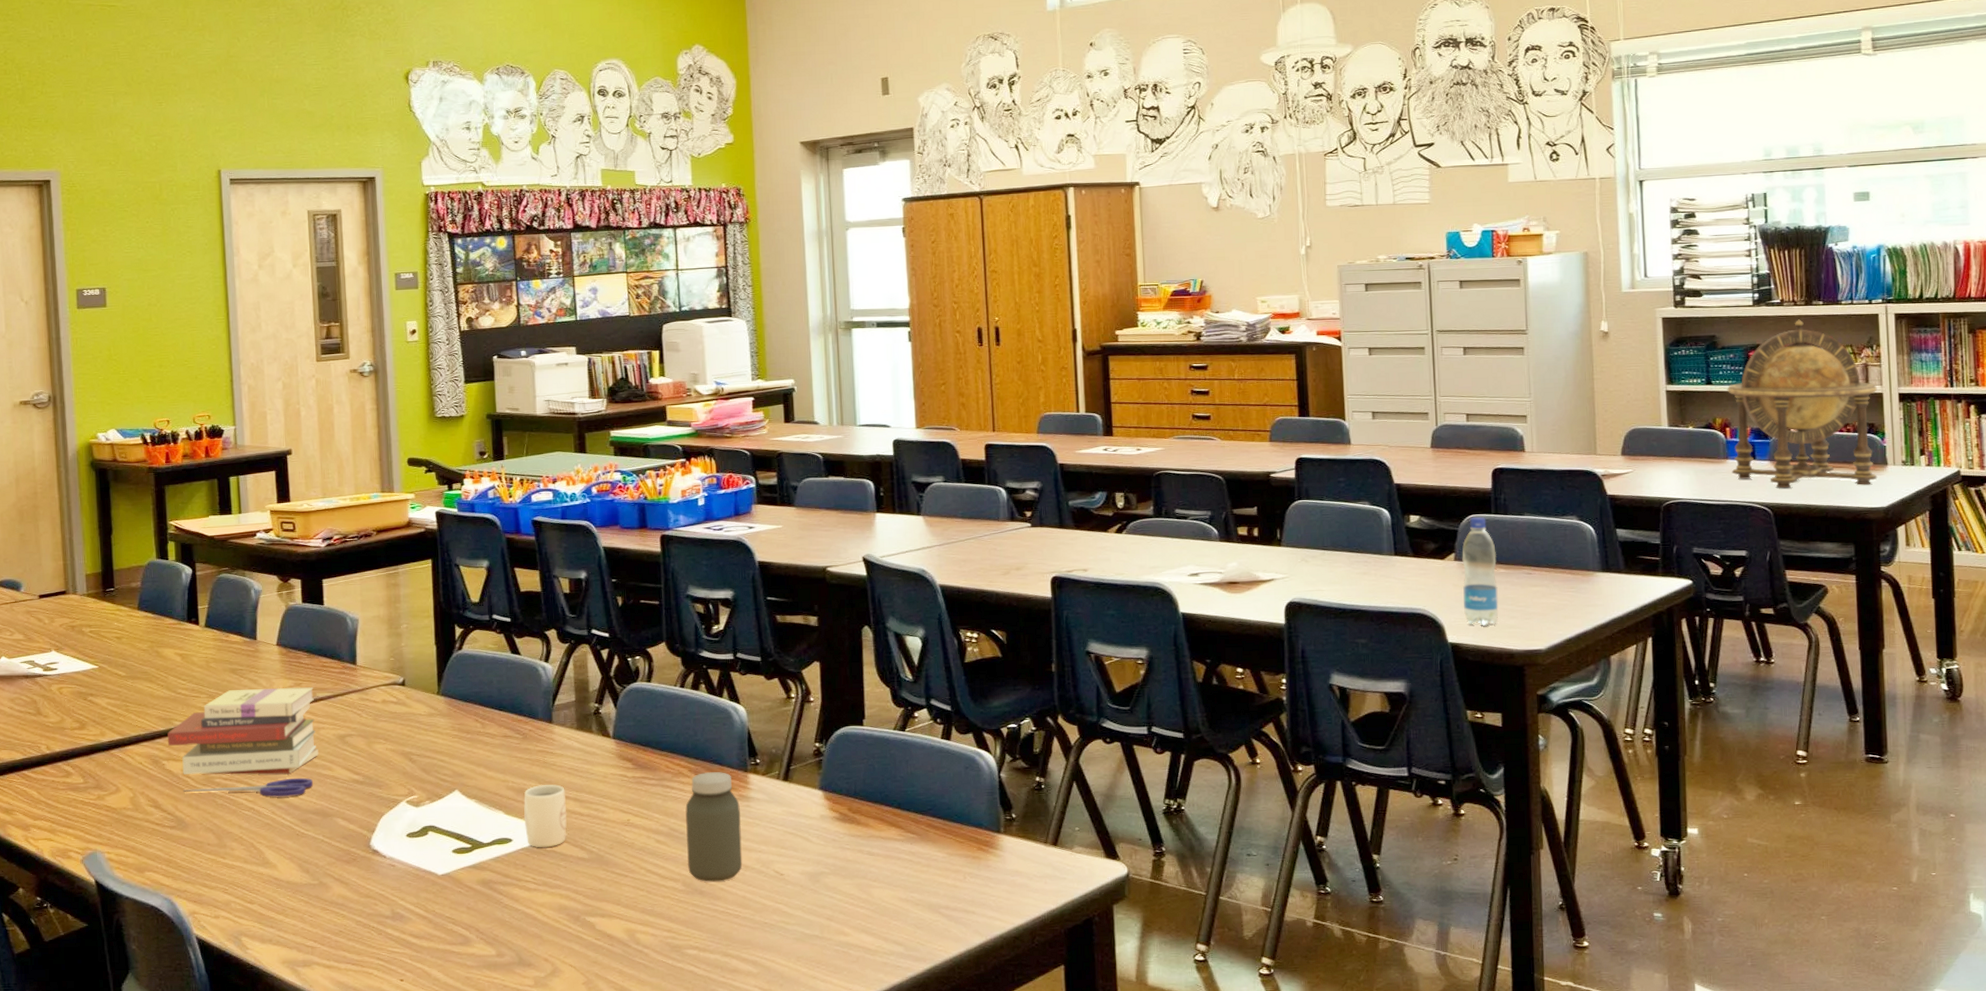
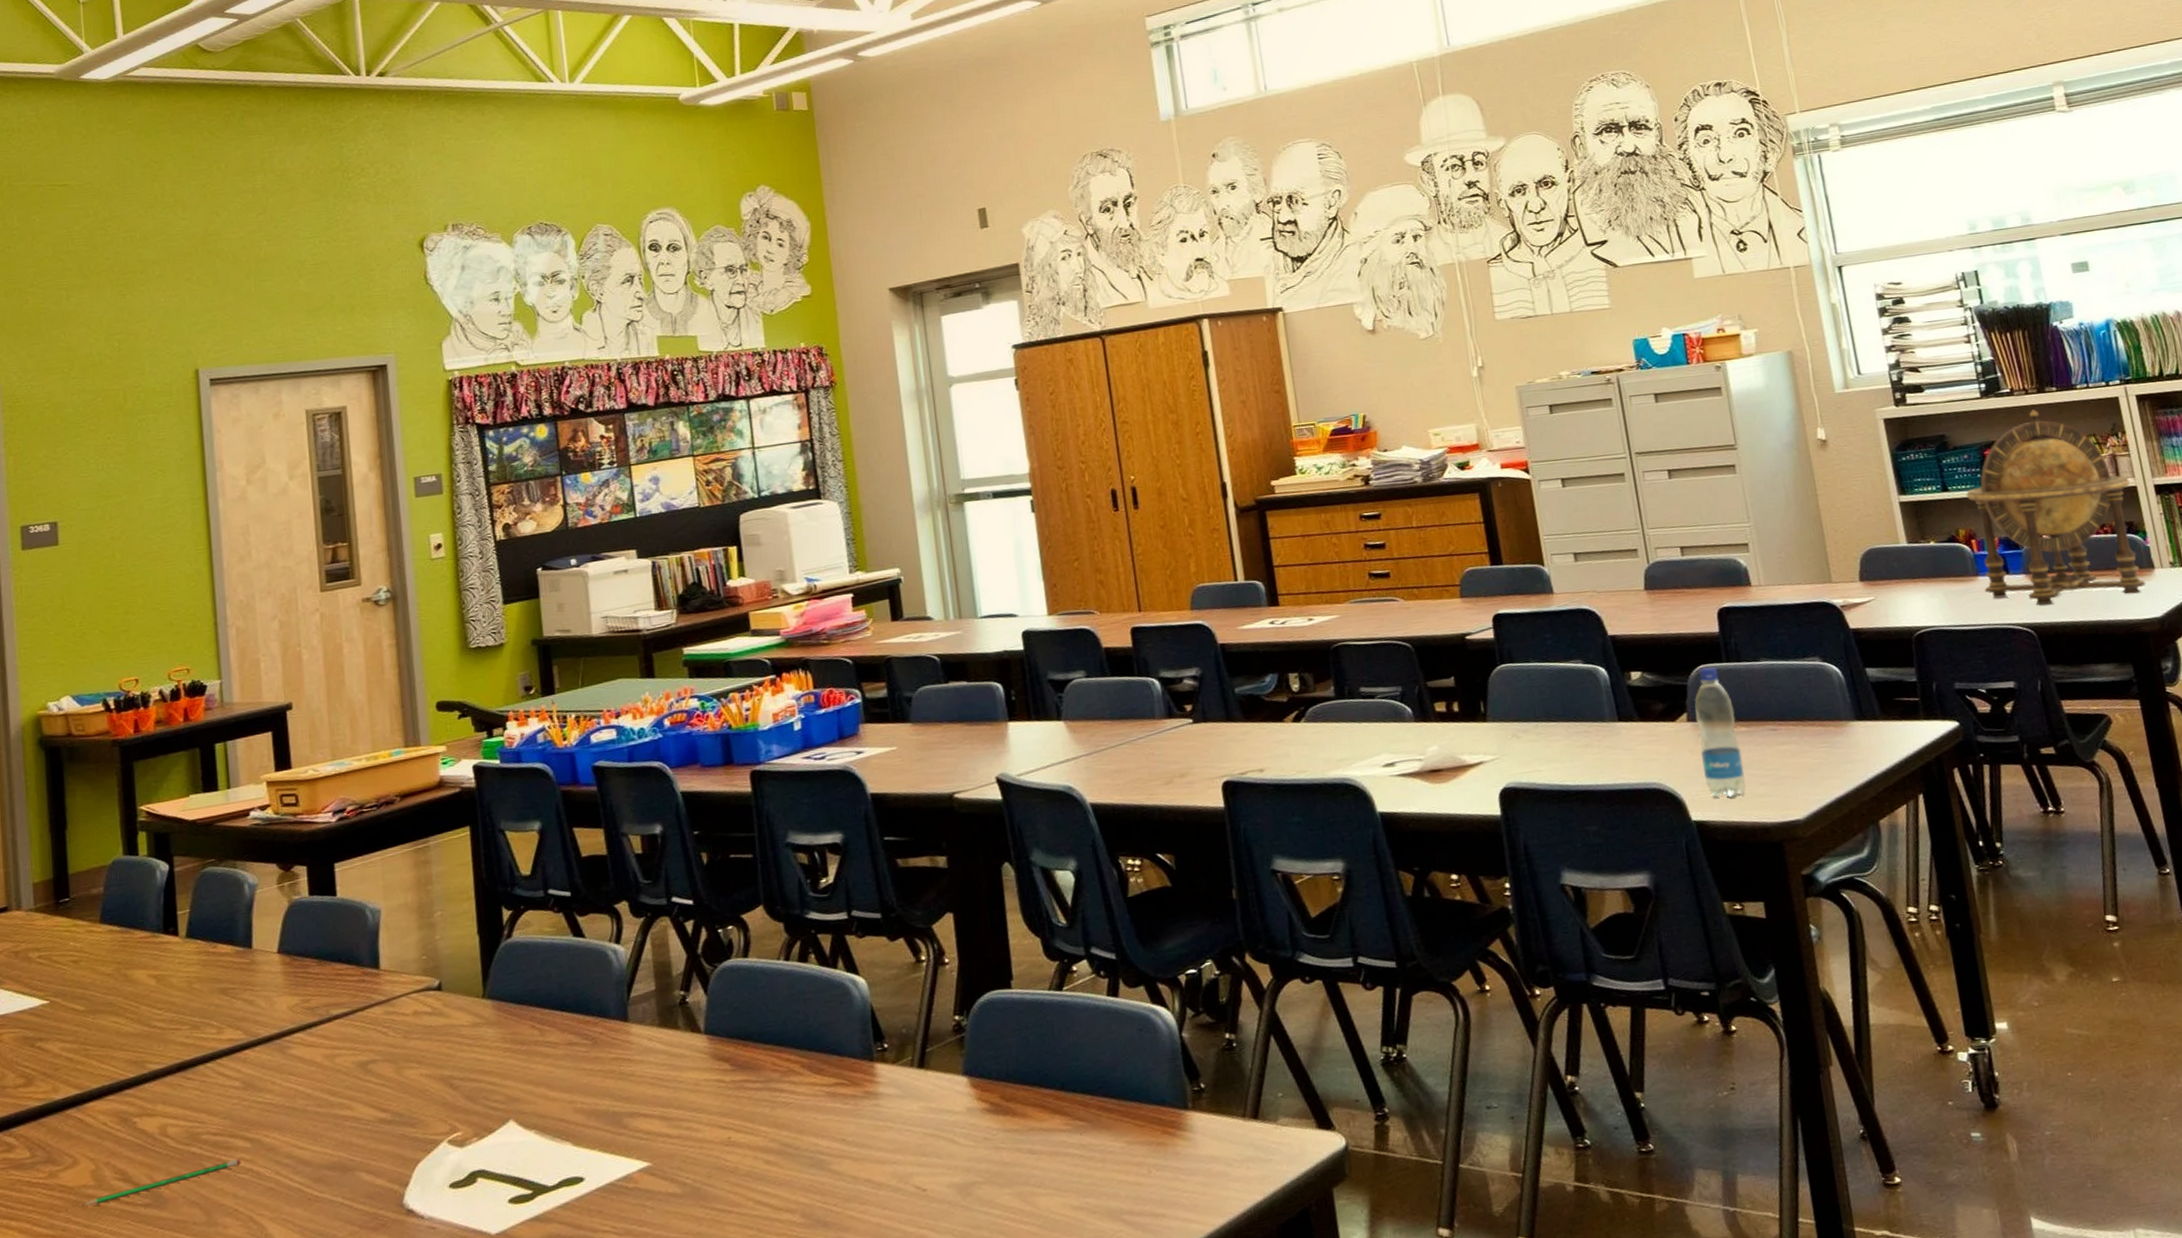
pencil: none [122,799,245,824] -> present [81,1159,241,1207]
books: present [167,687,319,775] -> none [139,1003,334,1134]
scissors: present [183,777,313,798] -> none [160,1122,328,1157]
mug: present [524,784,568,848] -> none [596,1100,653,1186]
jar: present [685,772,743,882] -> none [799,1064,875,1209]

